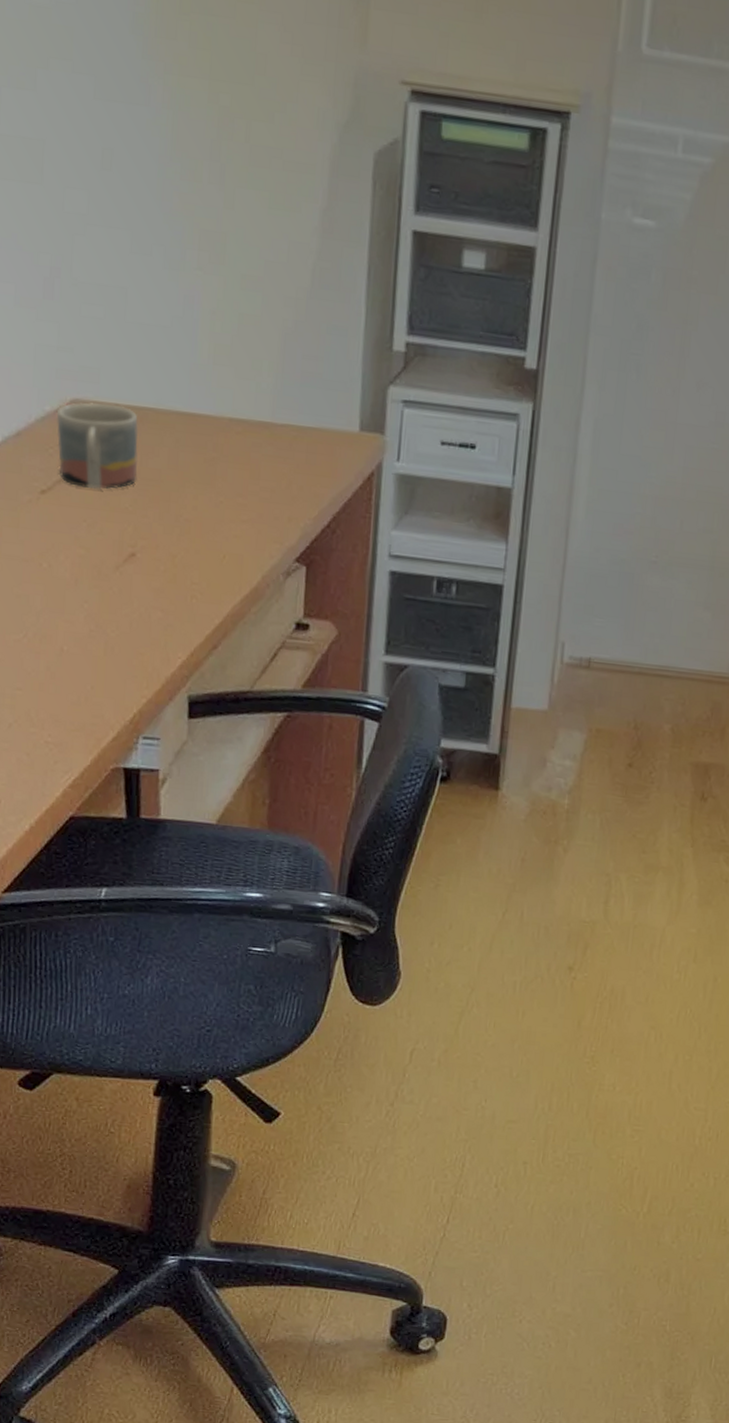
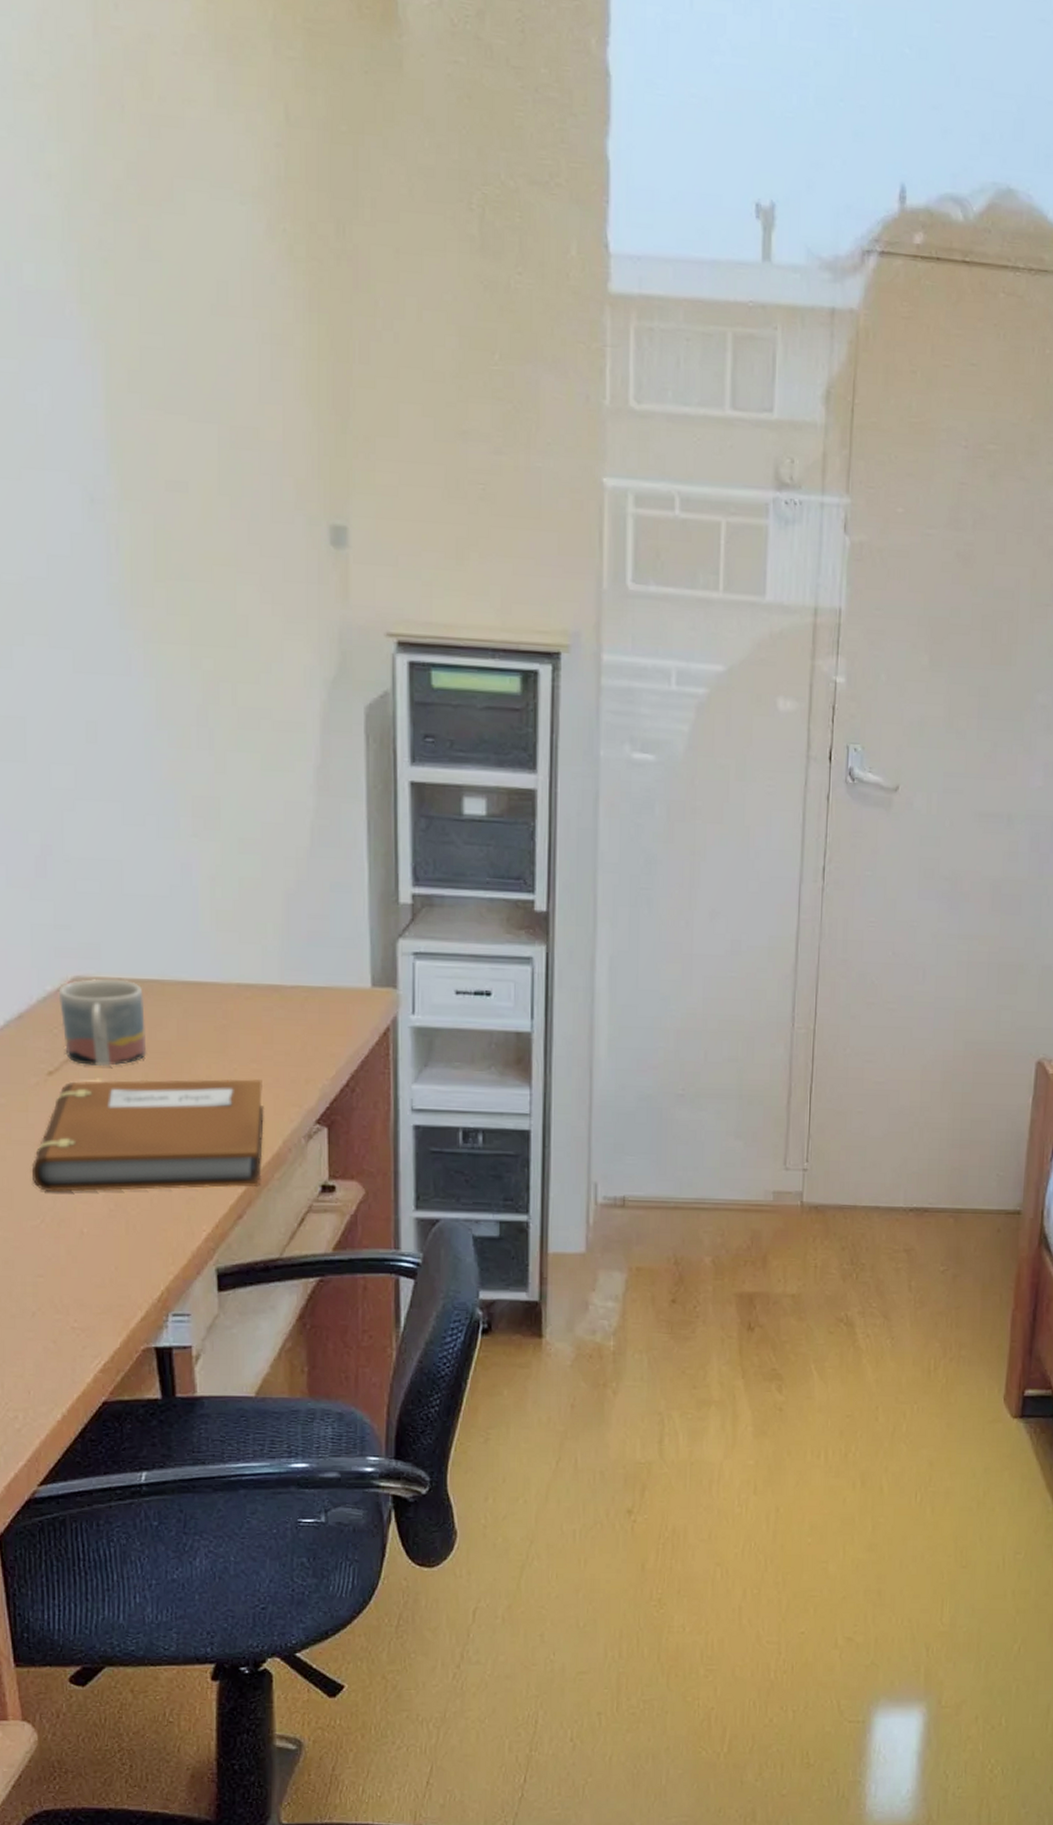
notebook: none [18,501,247,620] -> present [31,1078,265,1193]

